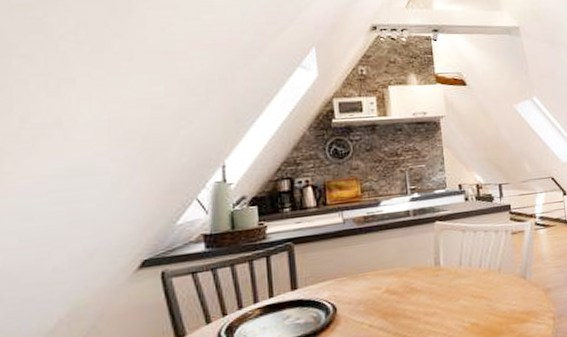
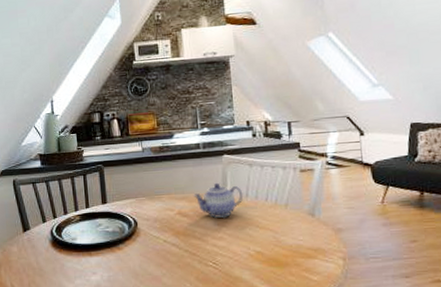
teapot: none [403,252,457,292] -> present [193,182,244,219]

